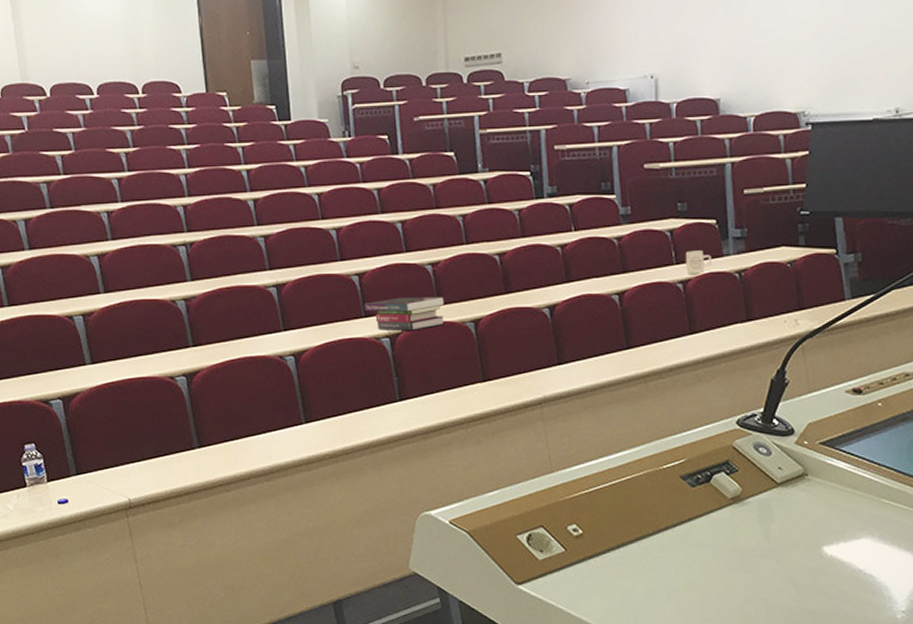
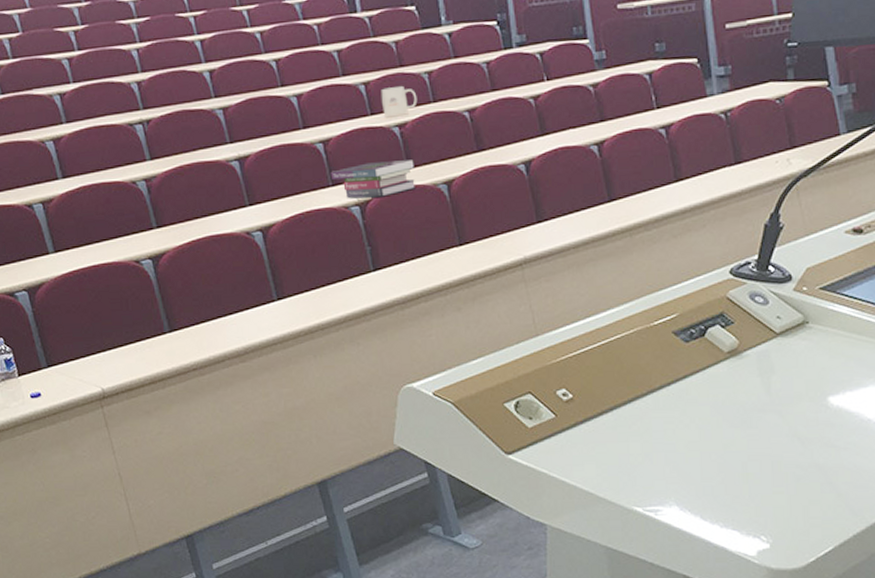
mug: none [416,226,451,256] -> present [380,85,418,118]
mug: present [685,250,711,274] -> none [666,92,695,118]

